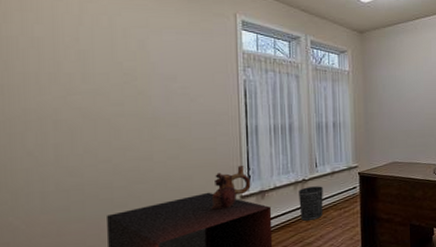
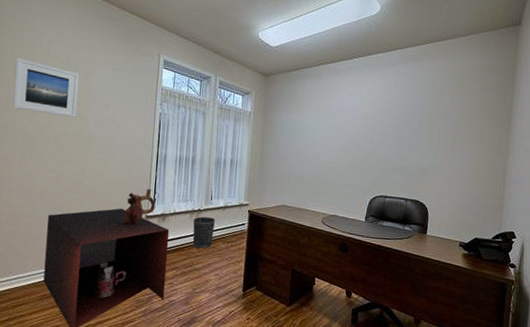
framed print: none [30,24,133,94] -> present [13,57,80,118]

